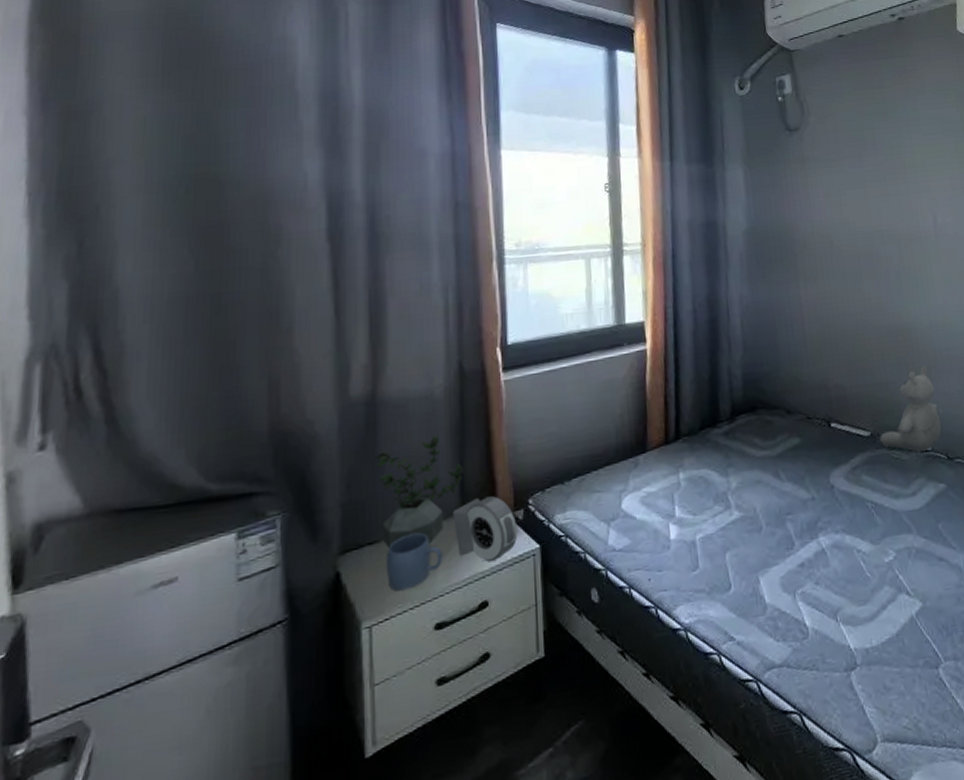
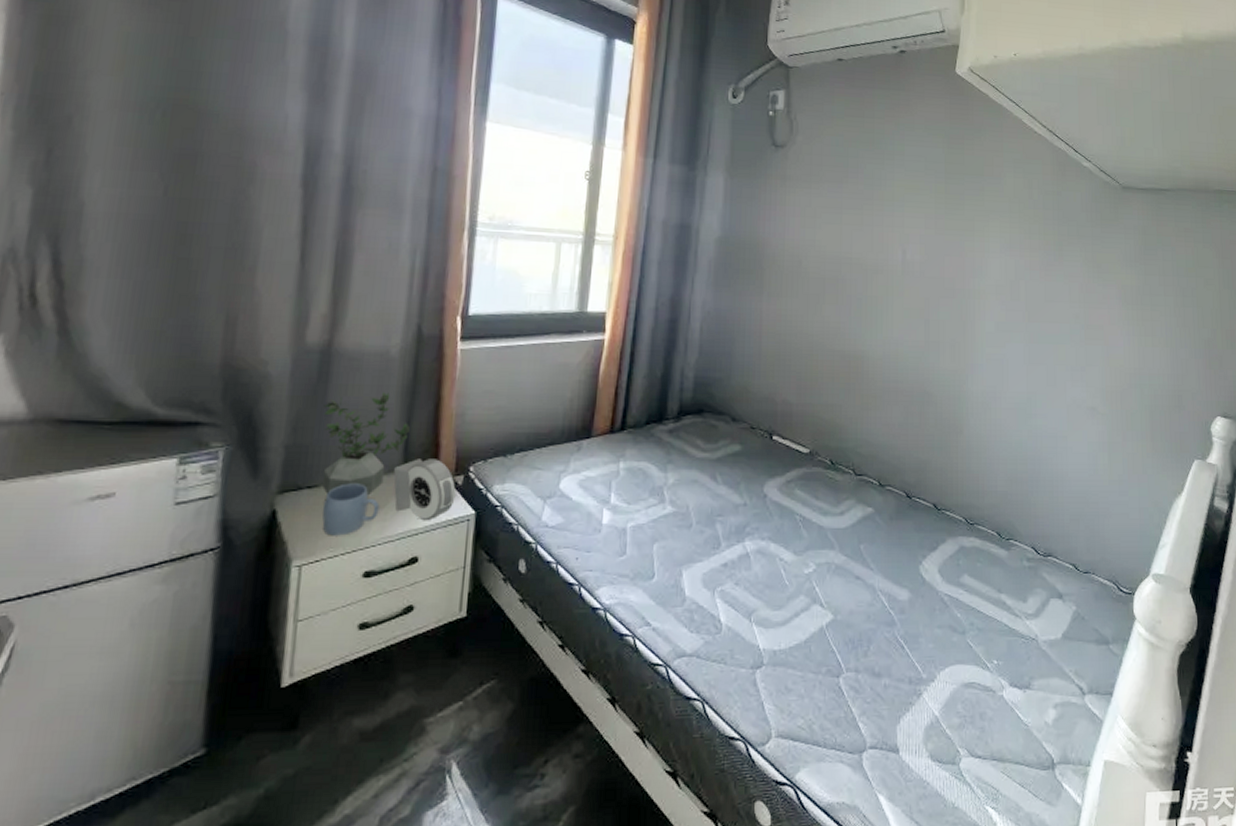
stuffed animal: present [880,366,942,453] -> none [818,394,880,476]

